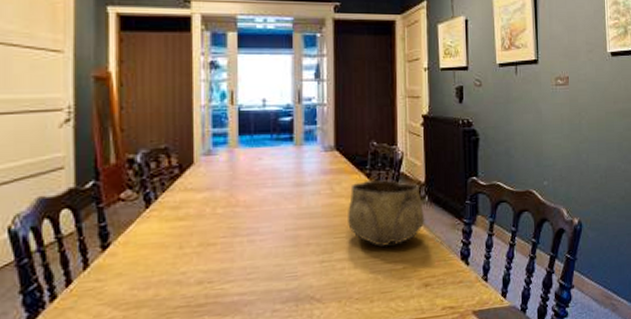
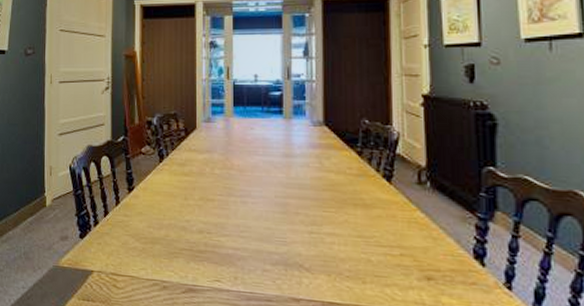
decorative bowl: present [348,180,425,247] -> none [337,159,427,230]

